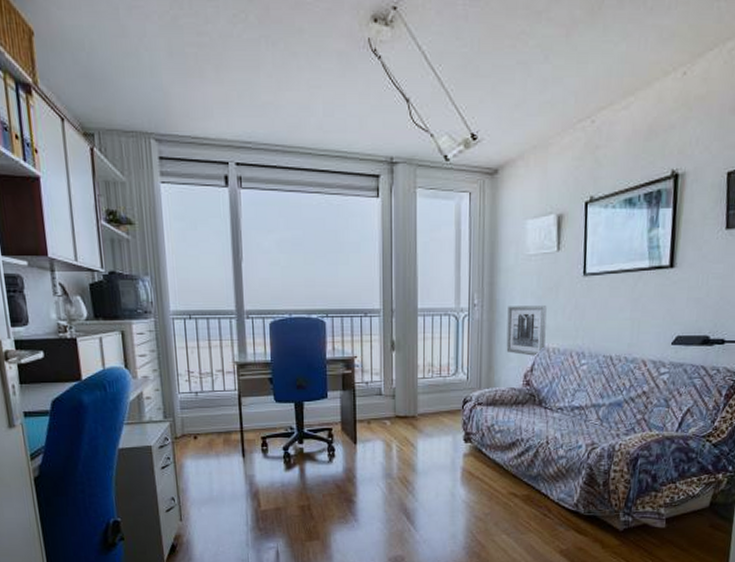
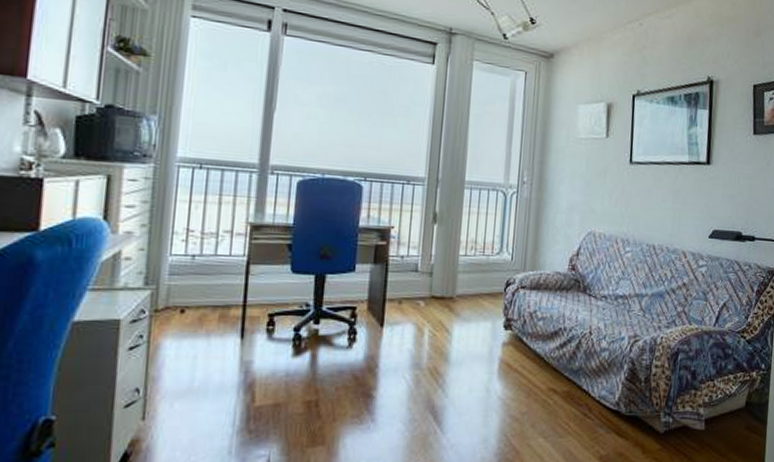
wall art: present [506,306,547,357] -> none [553,187,595,242]

